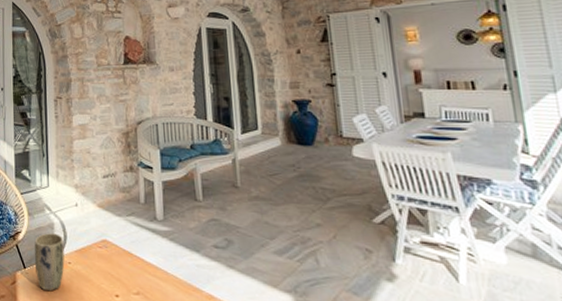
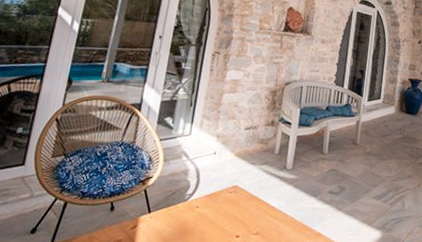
plant pot: present [34,233,65,292] -> none [160,179,196,235]

